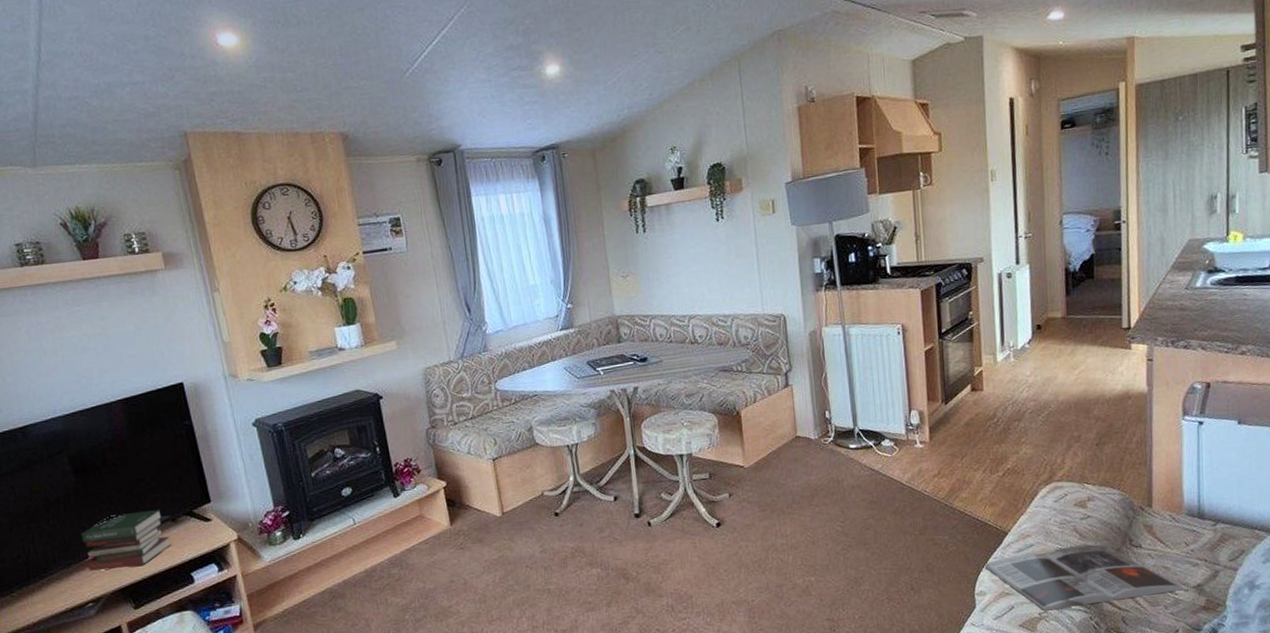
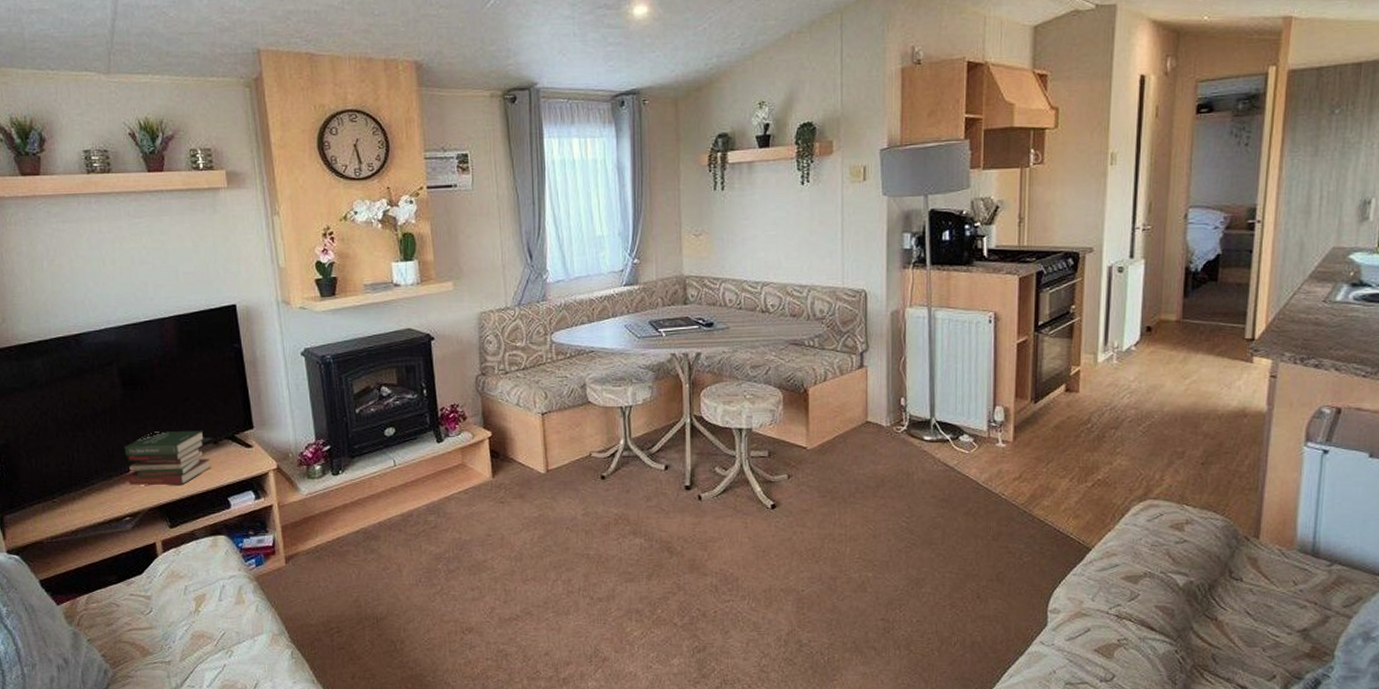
magazine: present [984,545,1185,611] -> none [1061,571,1288,638]

